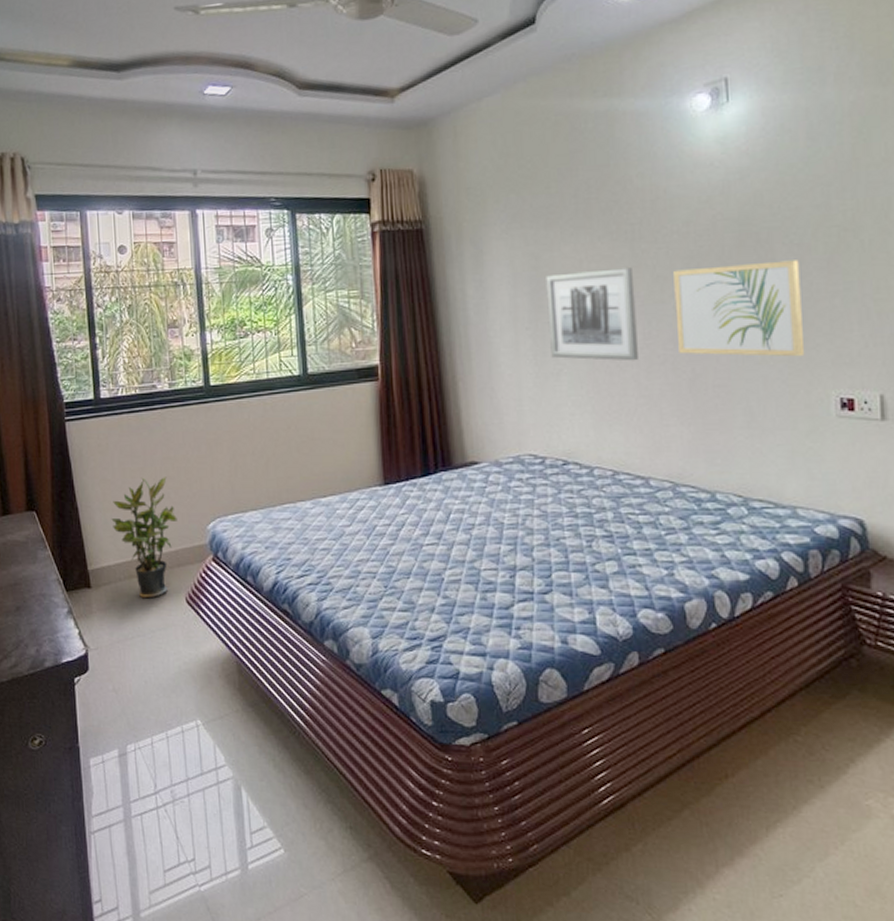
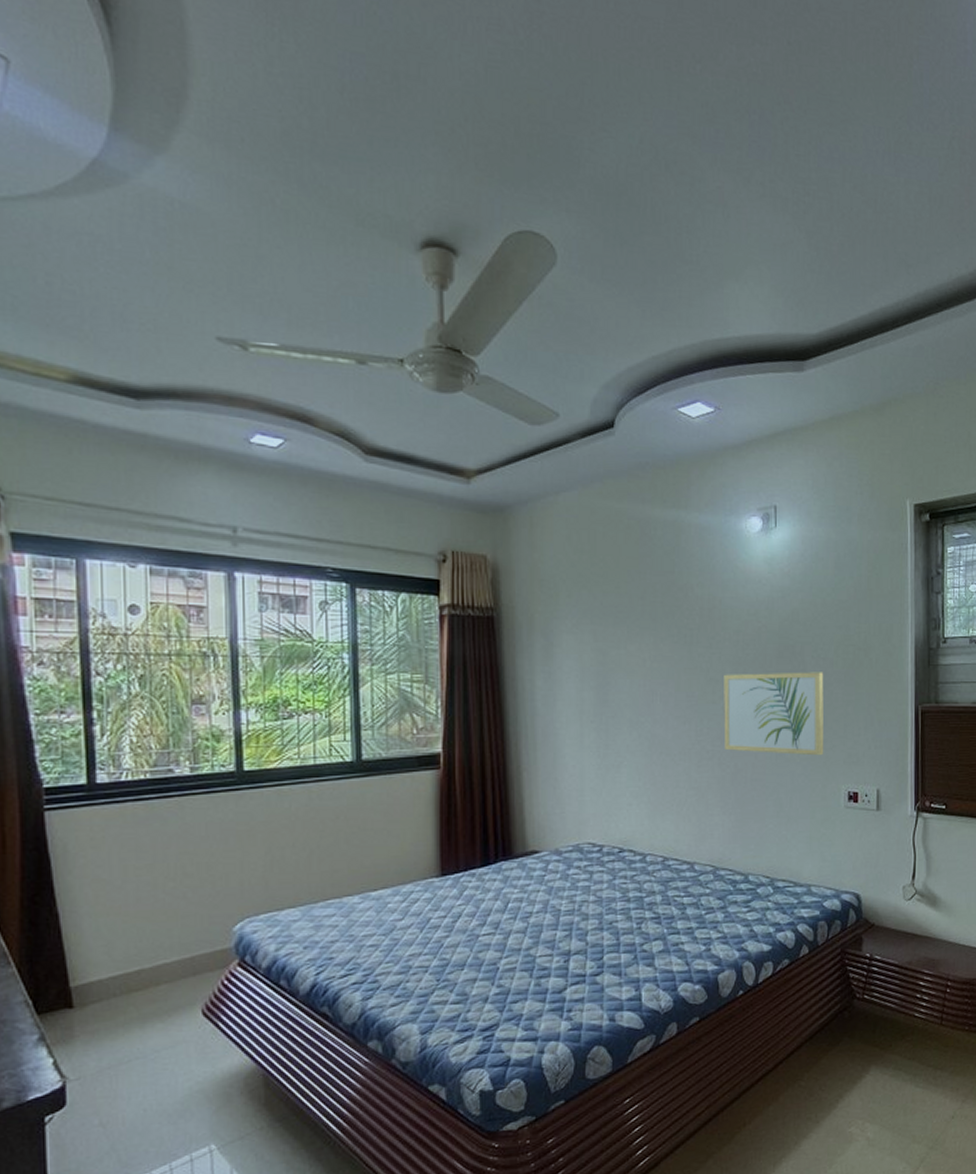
potted plant: present [111,477,177,599] -> none [105,874,195,1015]
wall art: present [546,267,638,361] -> none [612,669,691,756]

